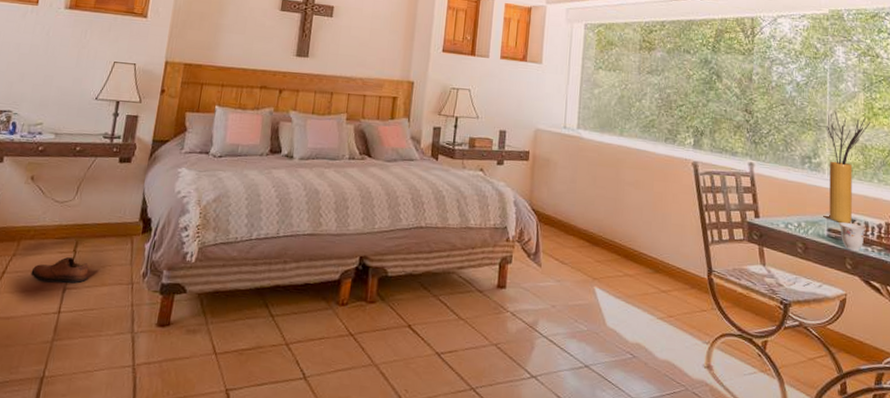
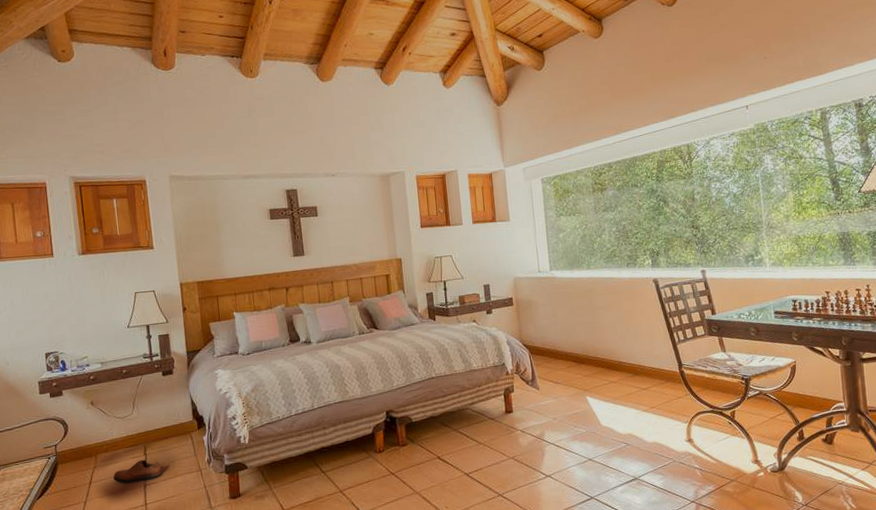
vase: present [826,110,871,223] -> none [763,211,802,305]
teacup: present [839,221,866,251] -> none [783,303,807,326]

